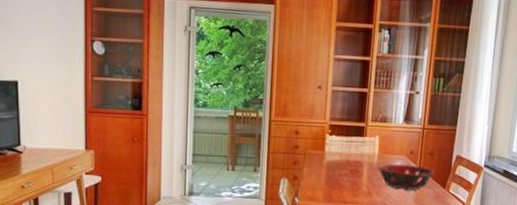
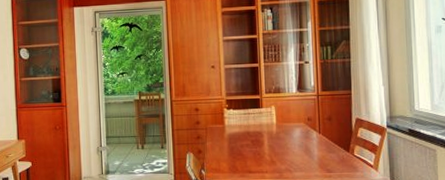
decorative bowl: present [377,164,435,190] -> none [277,131,336,156]

